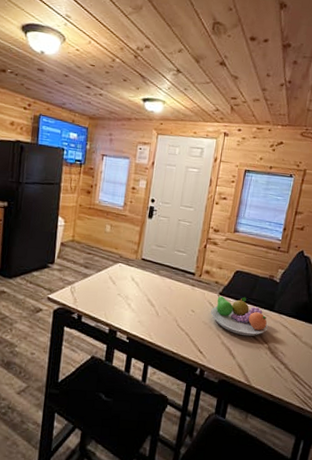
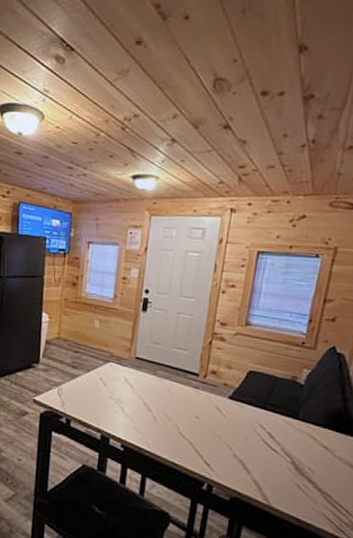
fruit bowl: present [211,294,269,337] -> none [219,398,292,449]

